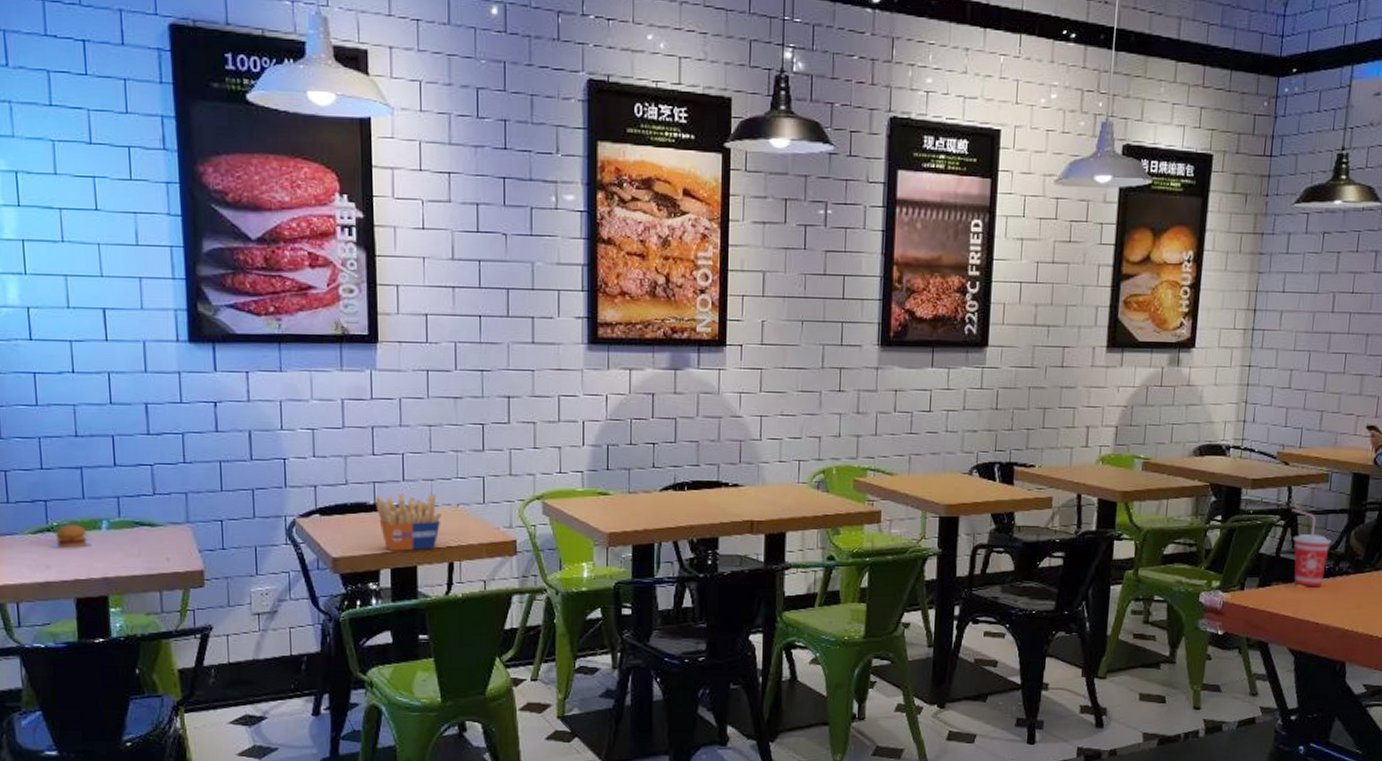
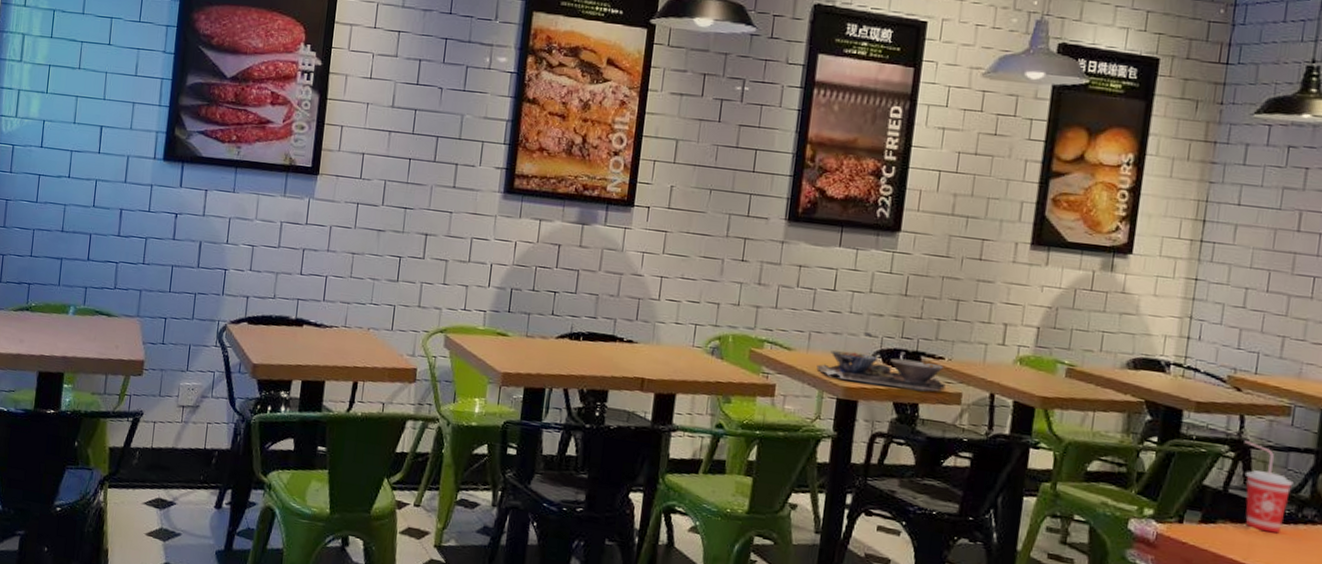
burger: present [51,525,92,549] -> none [27,306,59,328]
french fries: present [375,493,441,551] -> none [296,312,353,367]
food tray: none [918,449,1037,501] -> present [816,332,946,393]

